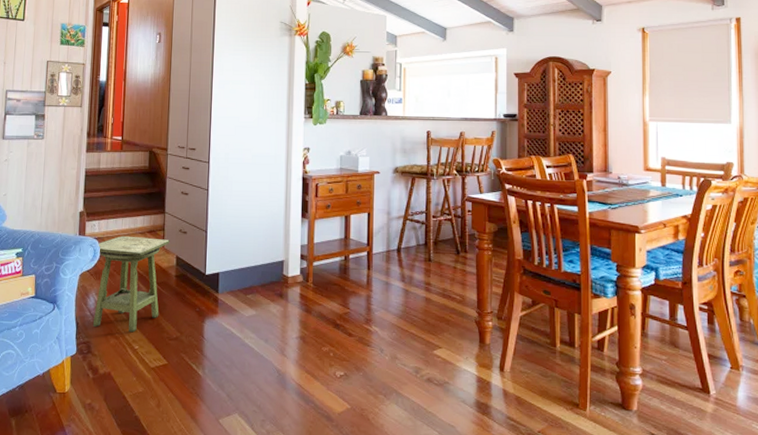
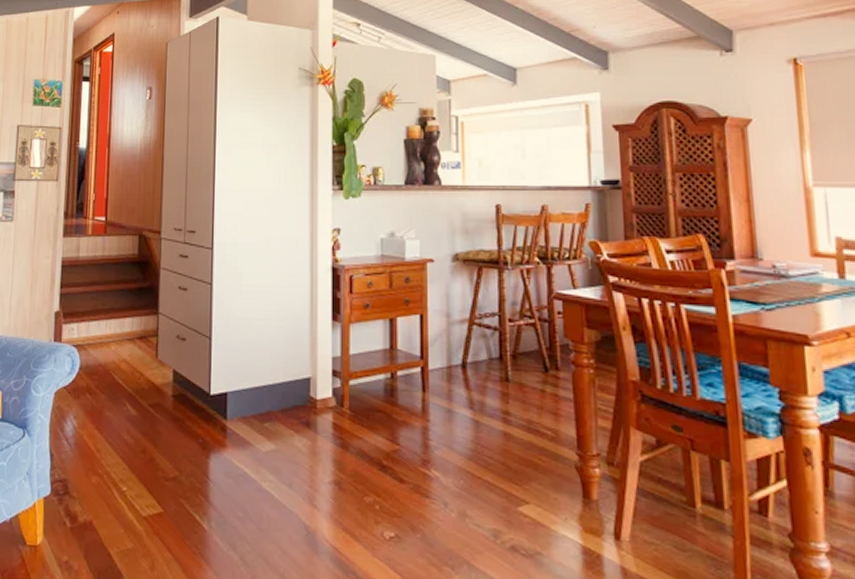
side table: present [92,235,170,332] -> none [70,342,165,468]

